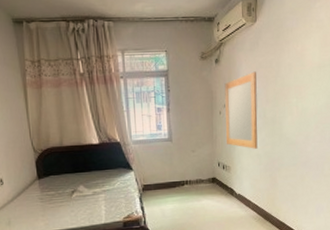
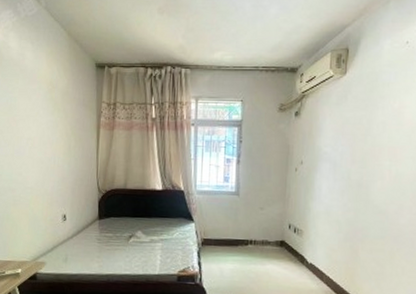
home mirror: present [224,71,258,149] -> none [300,127,342,214]

